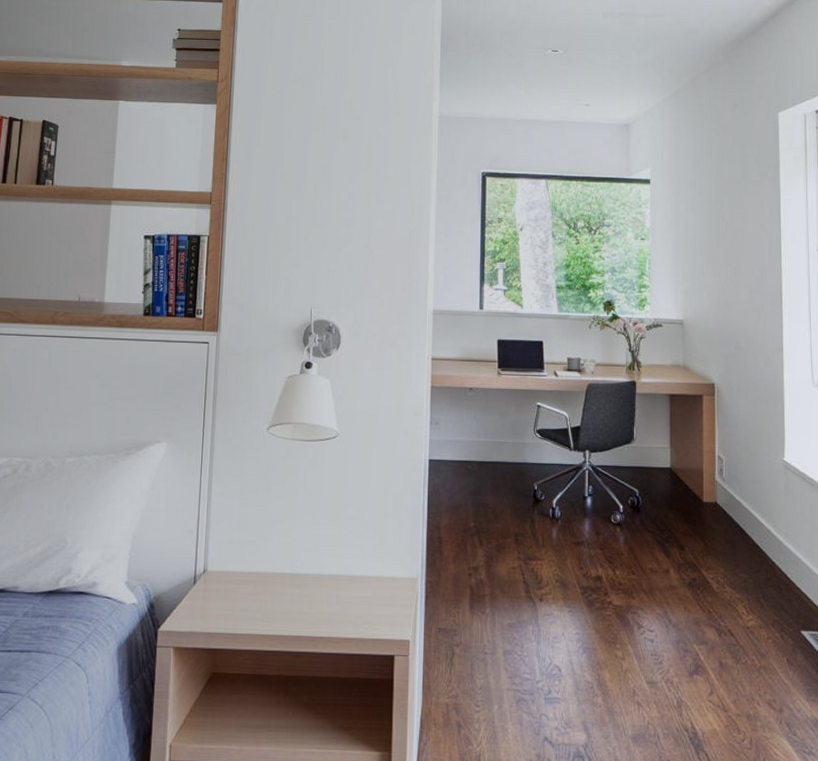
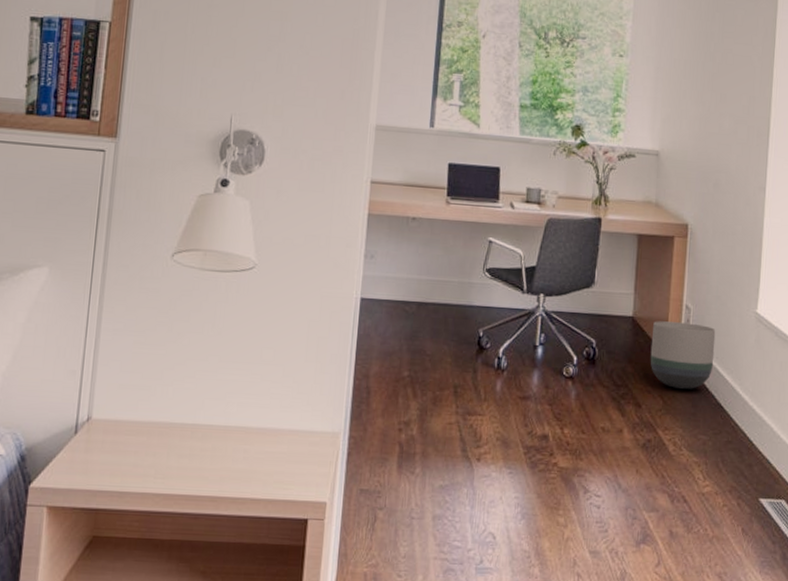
planter: none [689,471,748,532] -> present [650,321,716,389]

